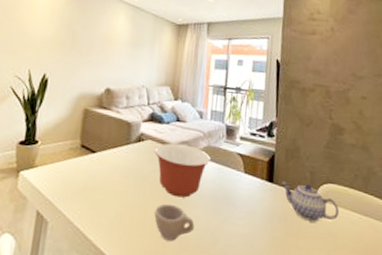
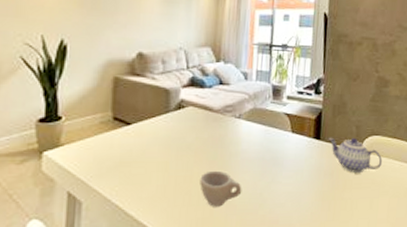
mixing bowl: present [154,143,211,198] -> none [197,108,257,163]

